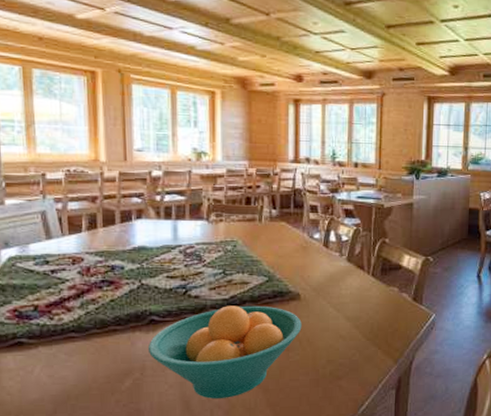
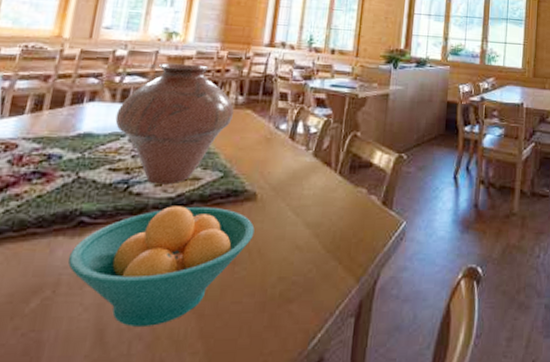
vase: none [163,181,269,289] -> present [115,62,234,185]

